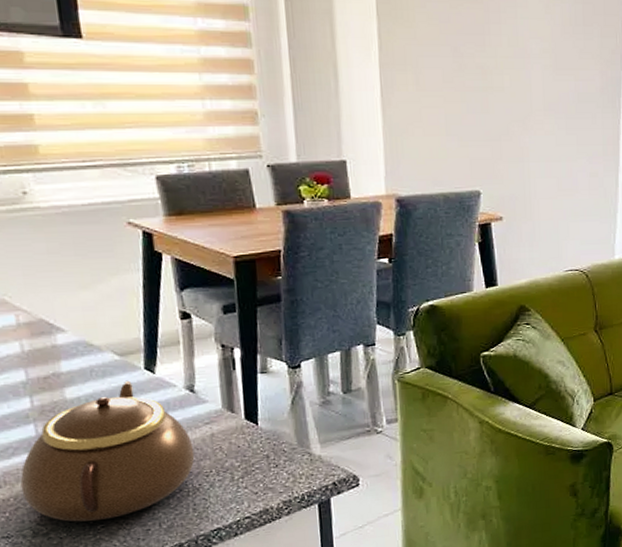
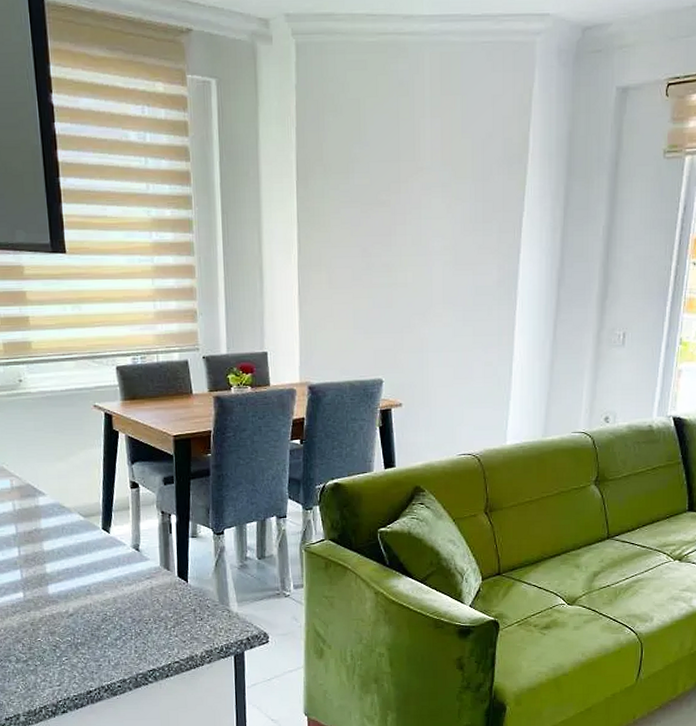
teapot: present [20,380,195,522] -> none [9,538,138,653]

